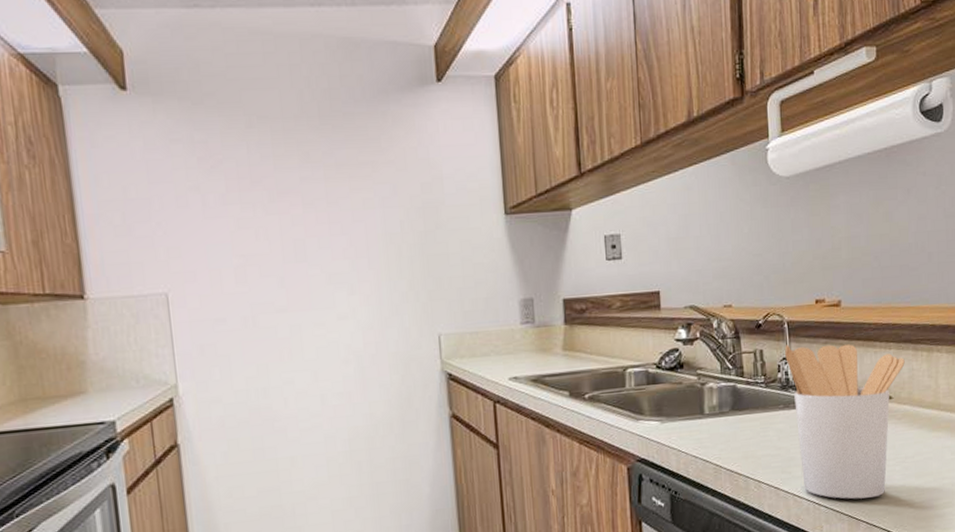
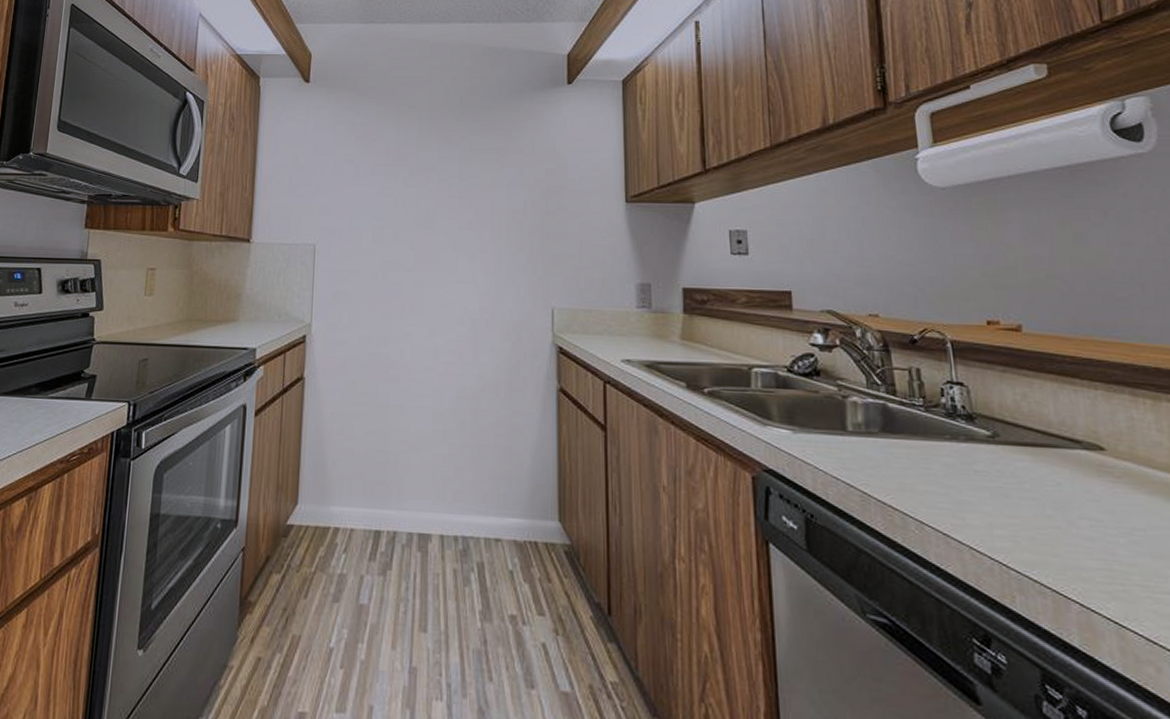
utensil holder: present [785,344,905,499] -> none [949,366,1120,573]

